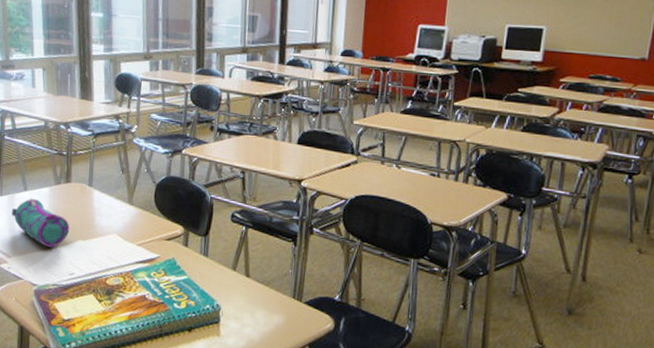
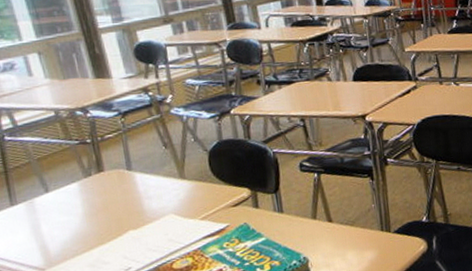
pencil case: present [12,198,70,248] -> none [34,198,115,248]

